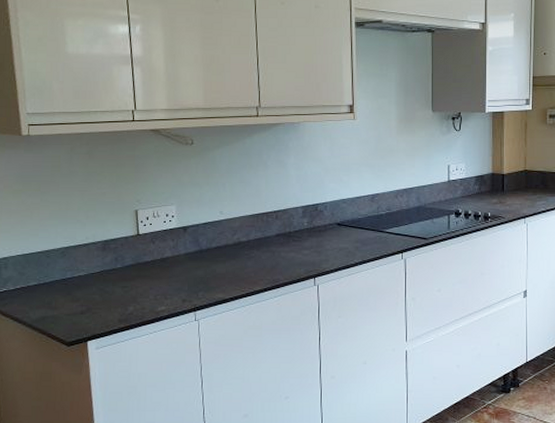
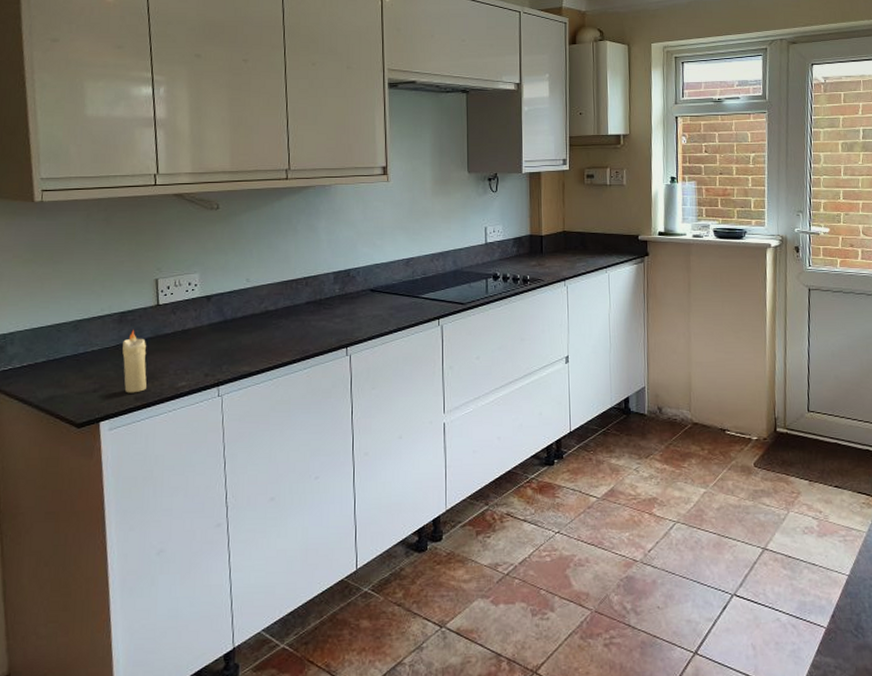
candle: none [106,256,129,316] -> present [122,329,147,393]

